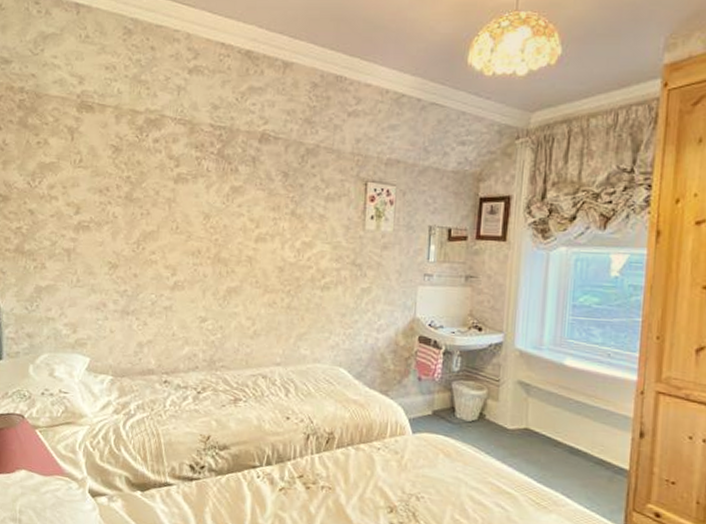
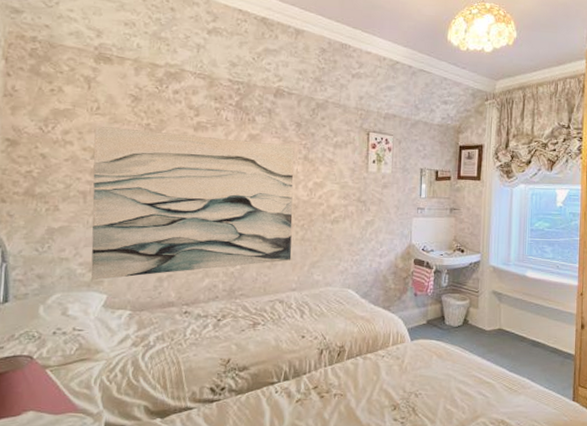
wall art: none [75,179,281,342] -> present [91,125,294,281]

